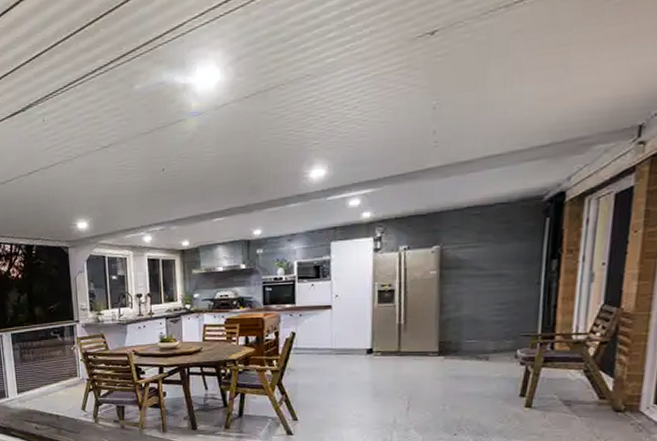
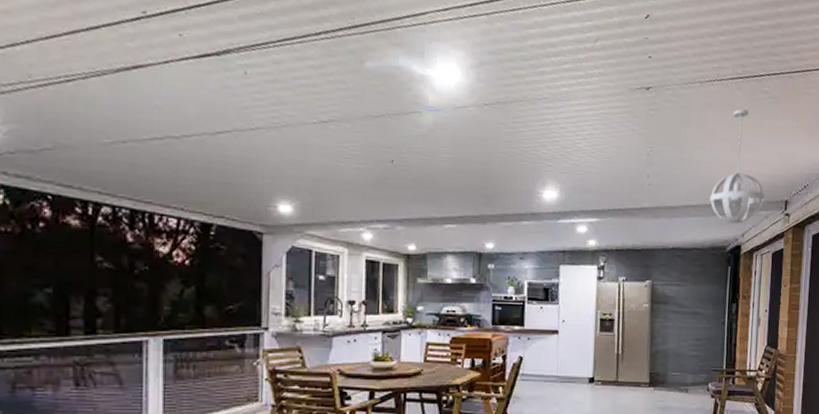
pendant light: none [519,22,605,168] -> present [709,109,765,224]

